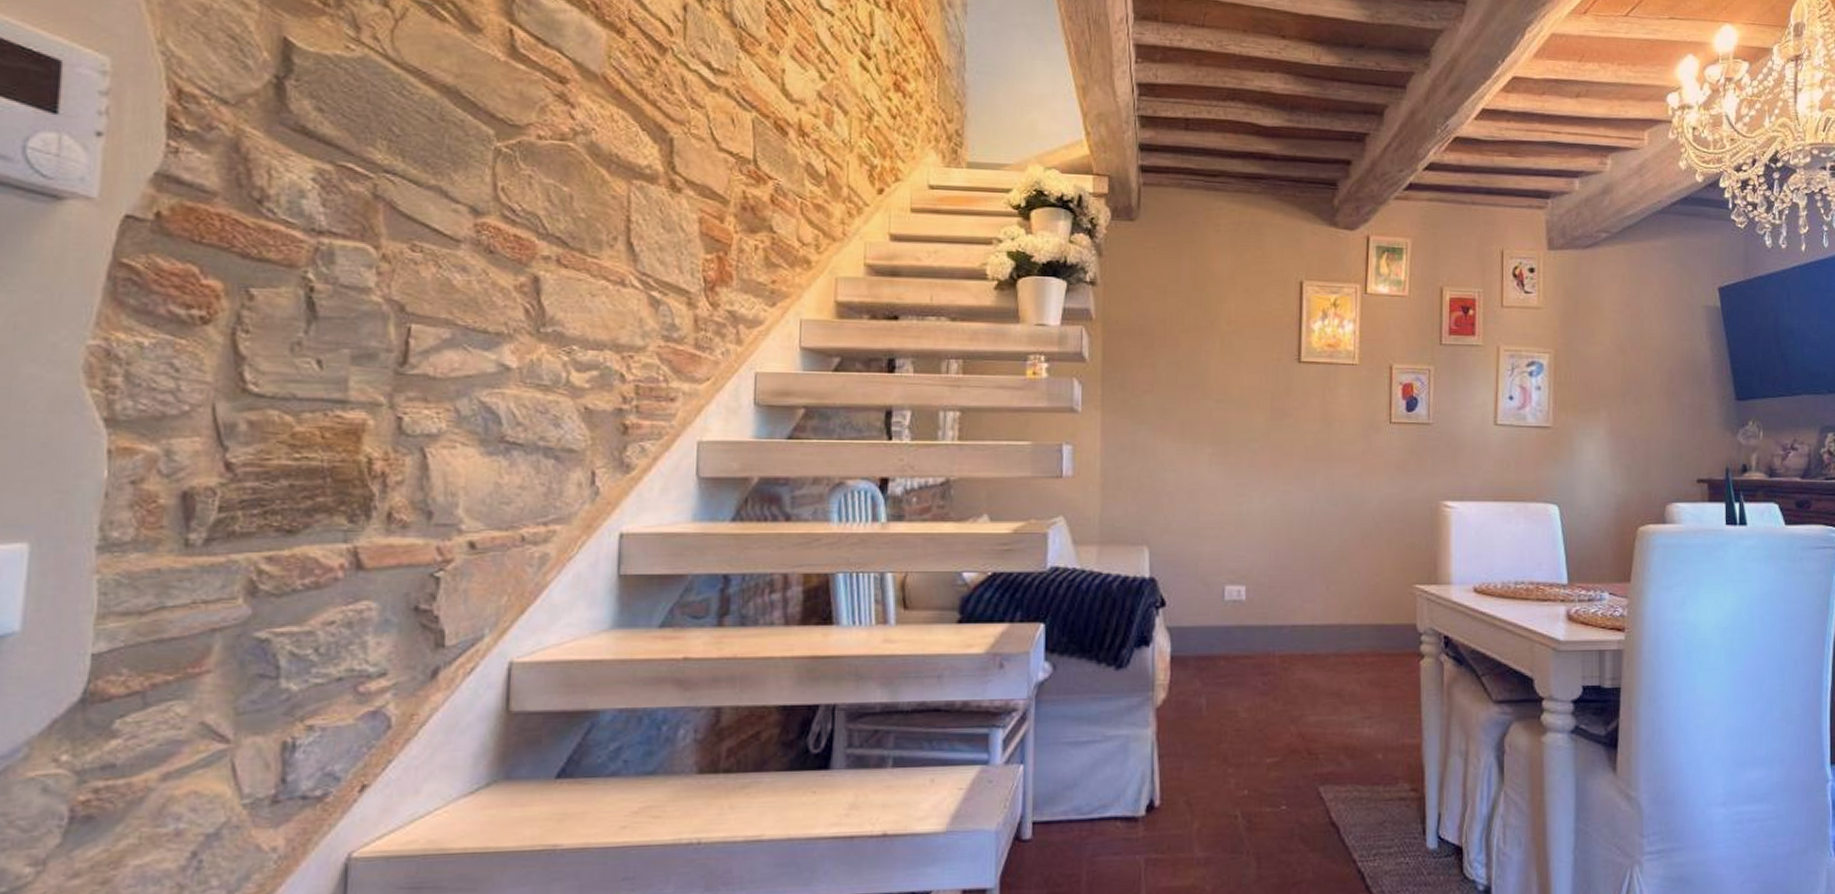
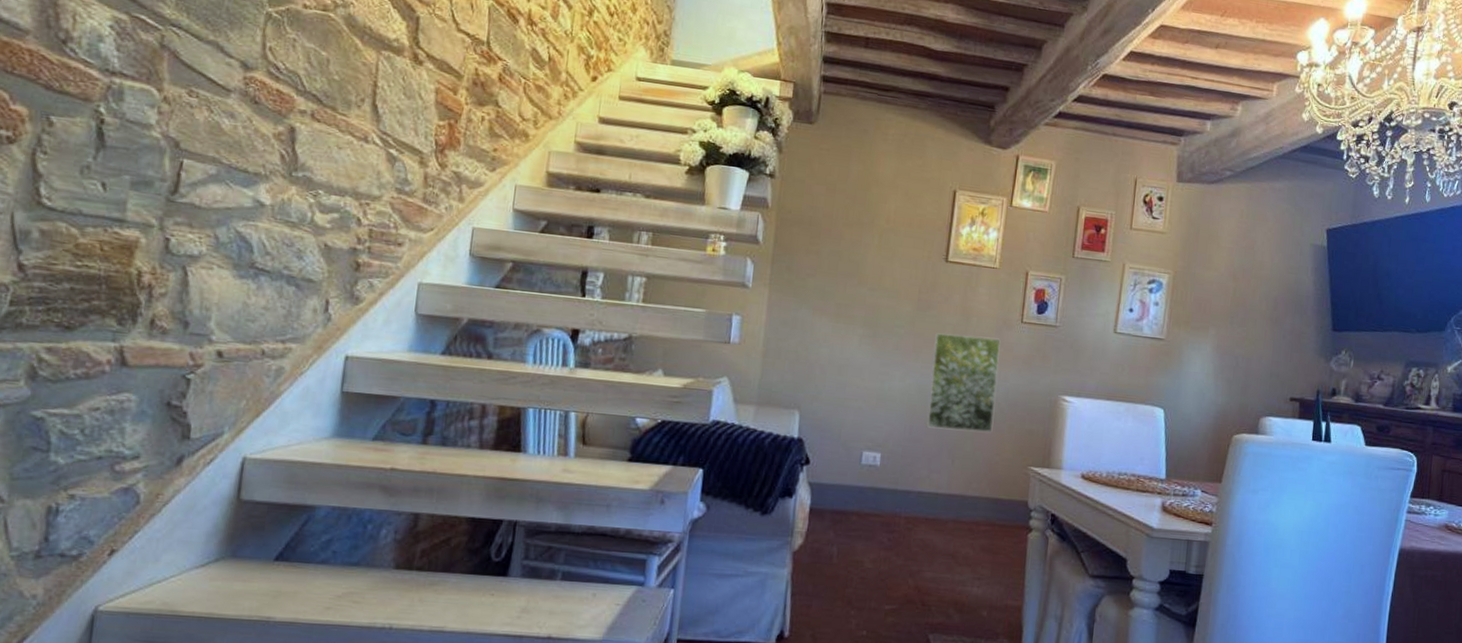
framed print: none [1293,443,1369,552] -> present [926,333,1001,432]

